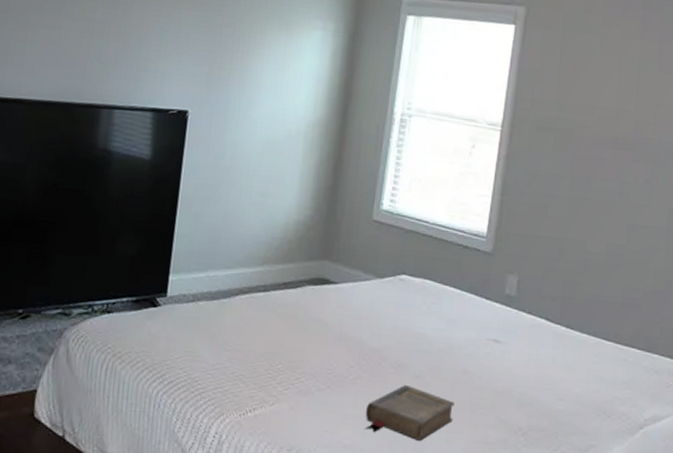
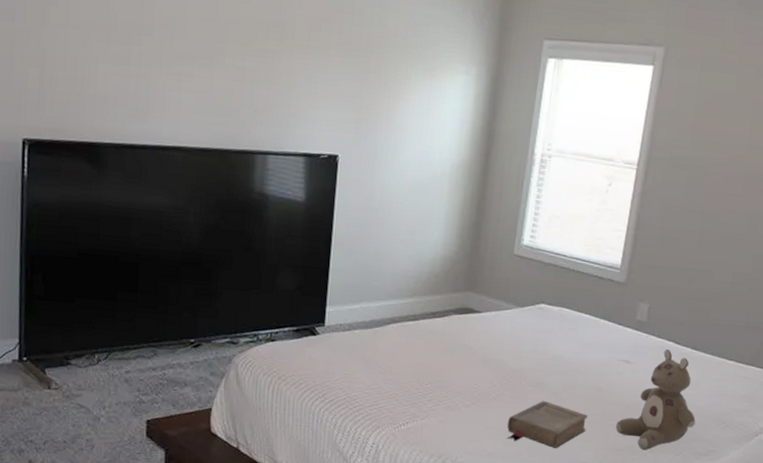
stuffed bear: none [485,328,574,444] -> present [615,349,696,450]

